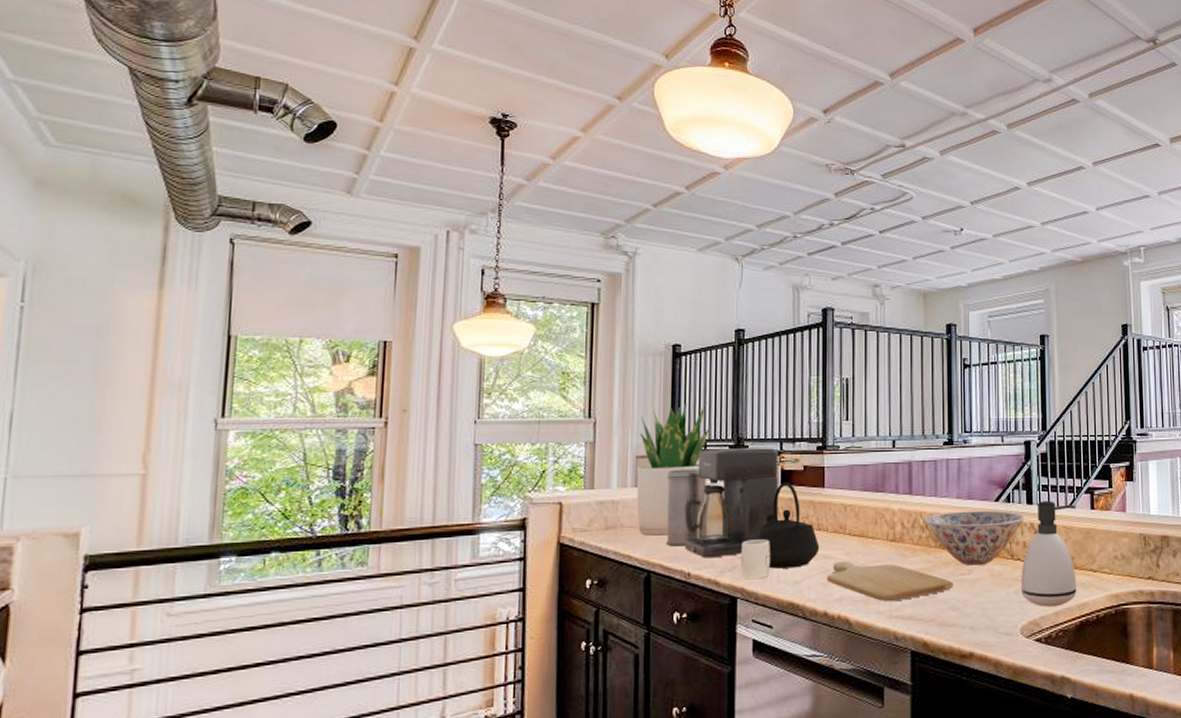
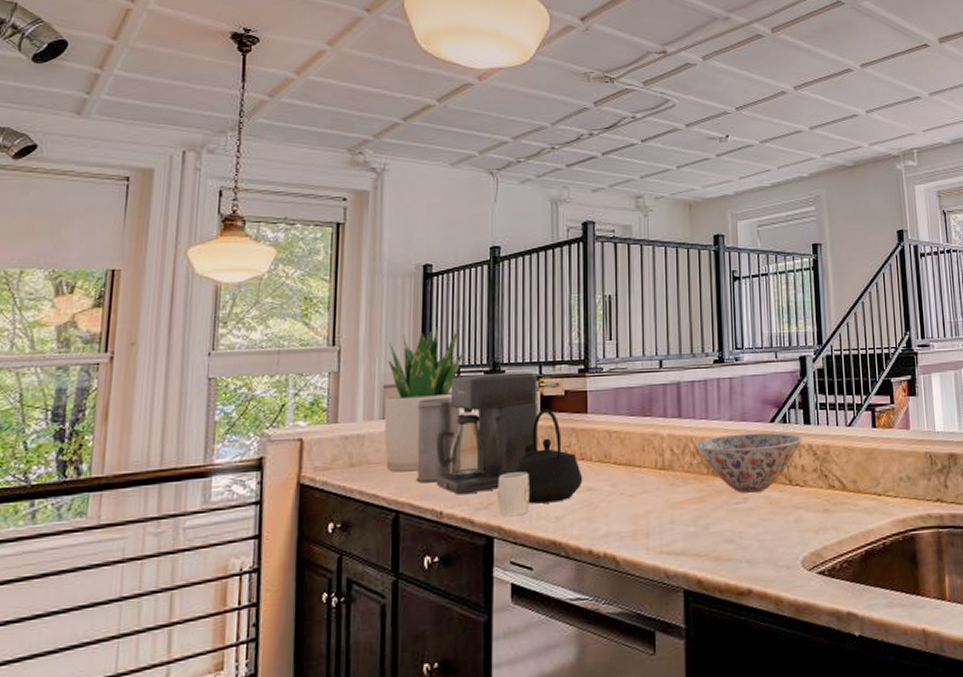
chopping board: present [827,560,953,602] -> none [591,492,728,536]
soap dispenser: present [1021,500,1077,607] -> none [800,419,861,536]

